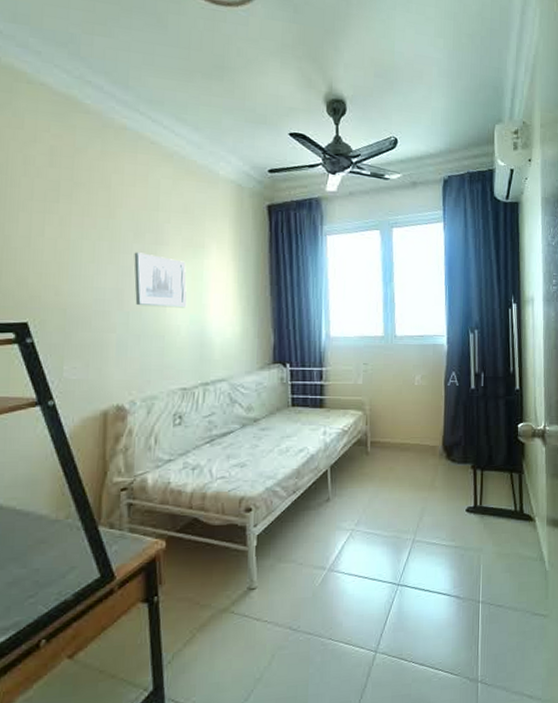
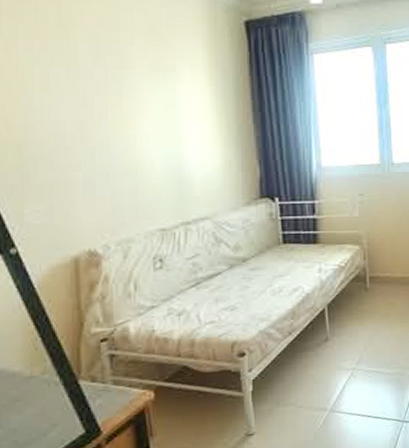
wall art: present [134,252,188,308] -> none [95,78,160,141]

